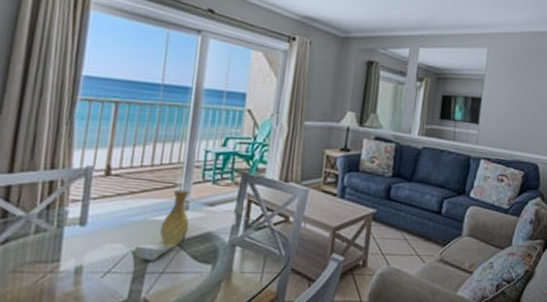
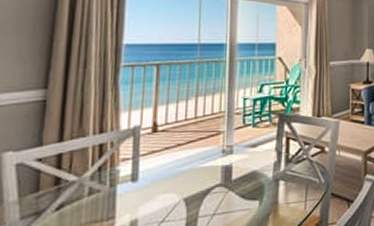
vase: present [134,188,191,260] -> none [186,134,235,205]

